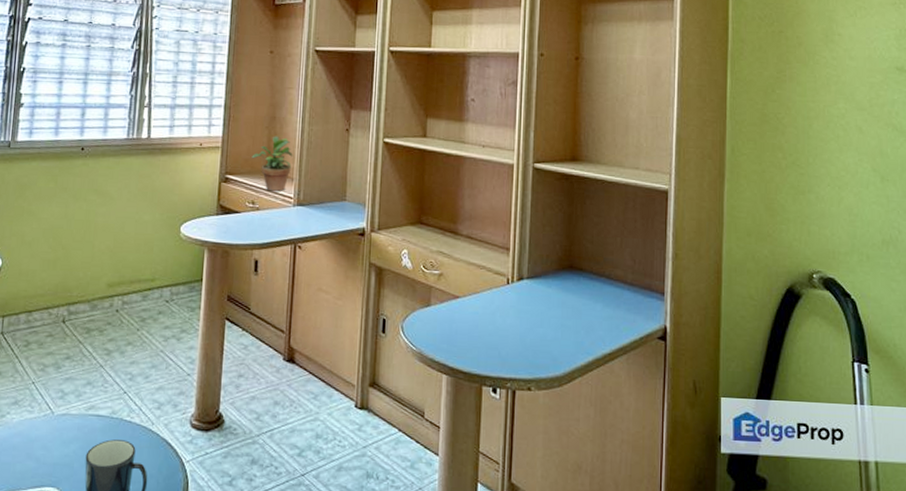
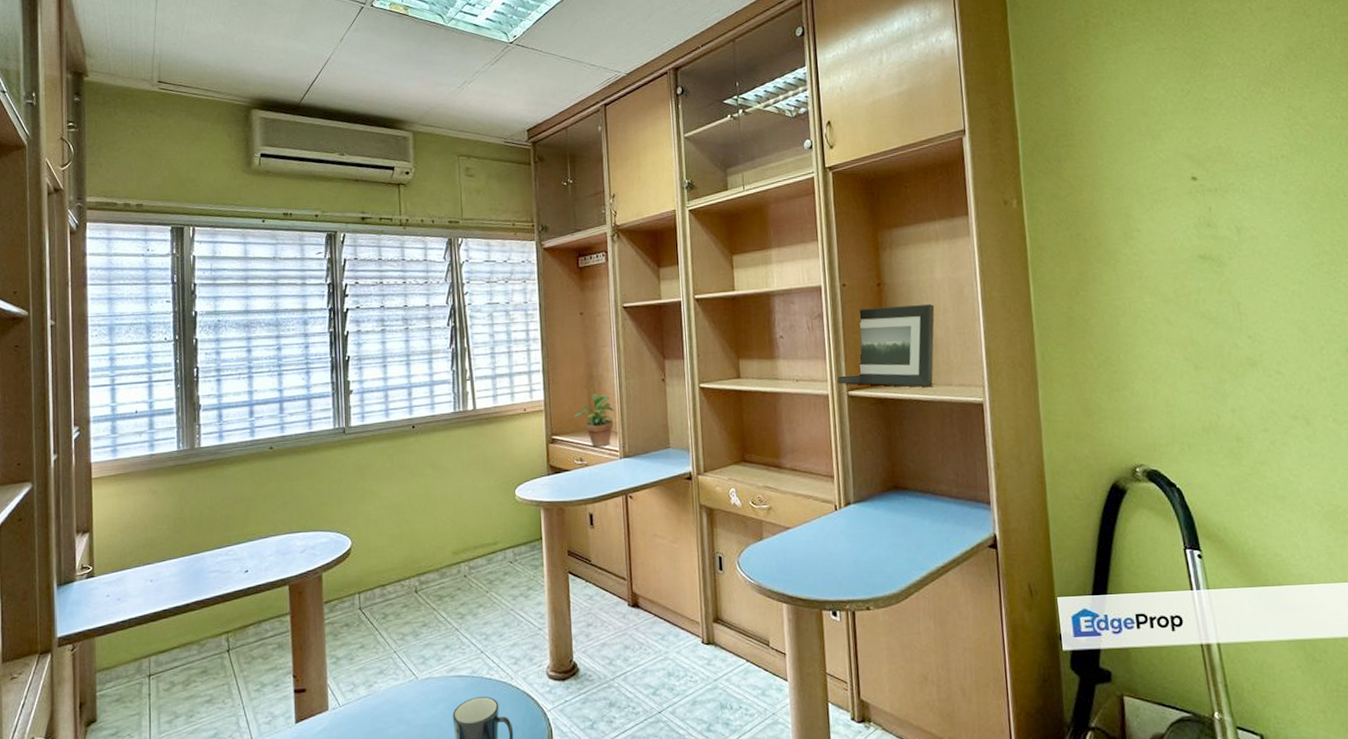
picture frame: none [524,81,630,169] -> present [837,304,935,388]

